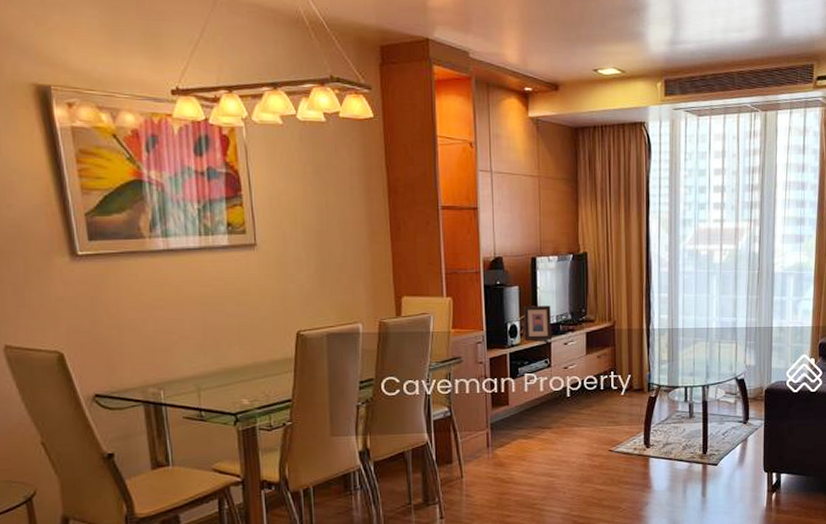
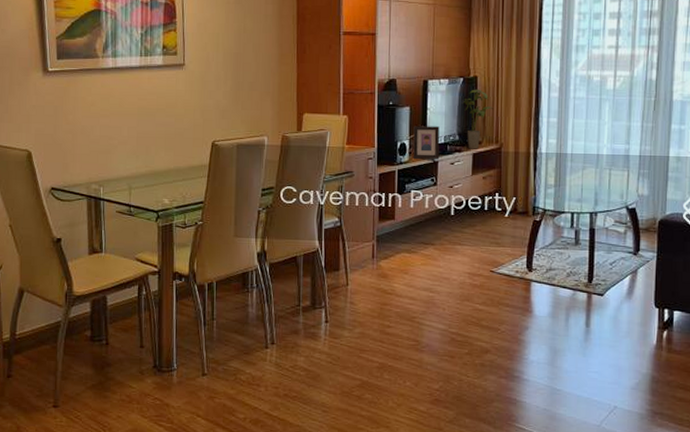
house plant: none [573,266,605,328] -> present [462,89,493,149]

